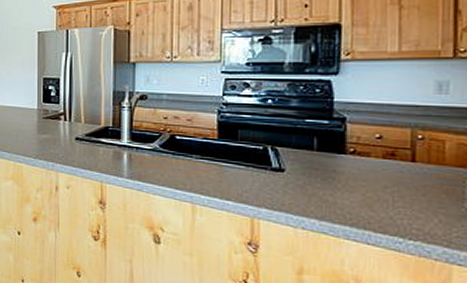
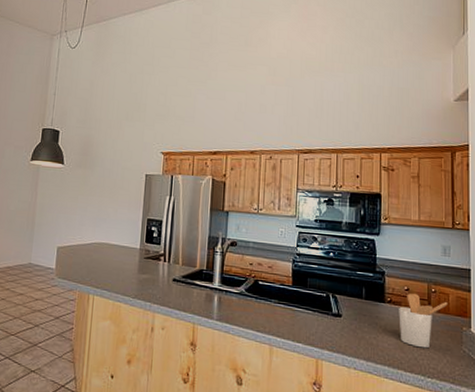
utensil holder: none [366,141,443,206] -> present [399,293,448,349]

